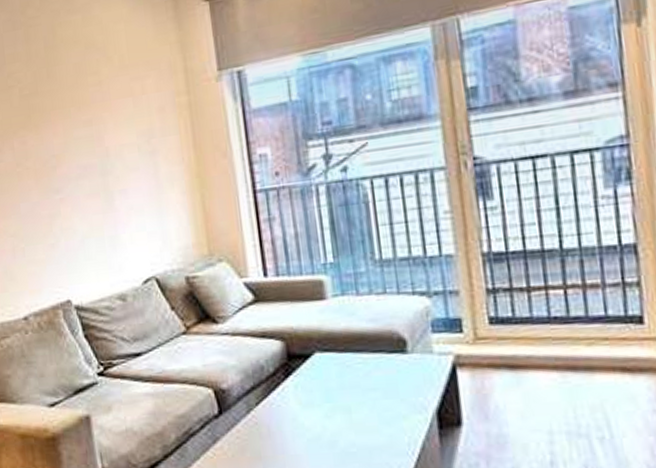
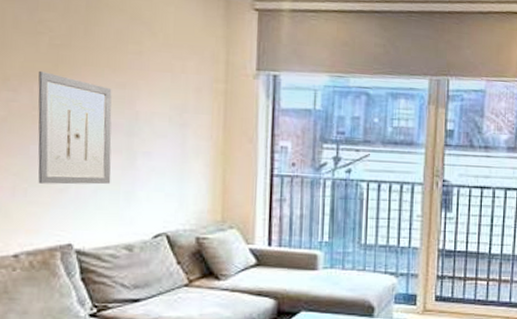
wall art: none [16,125,95,242] -> present [38,70,112,185]

